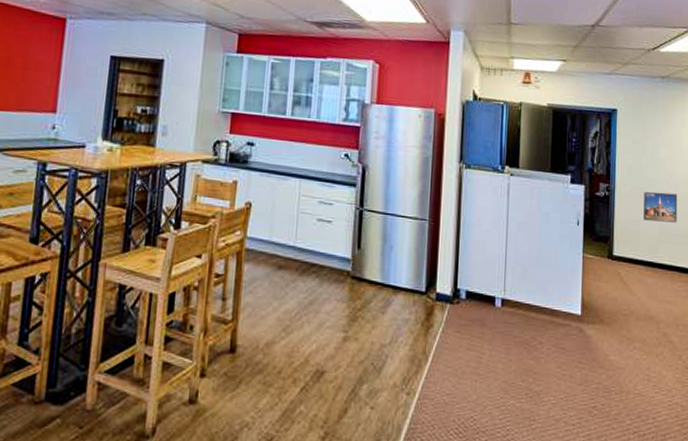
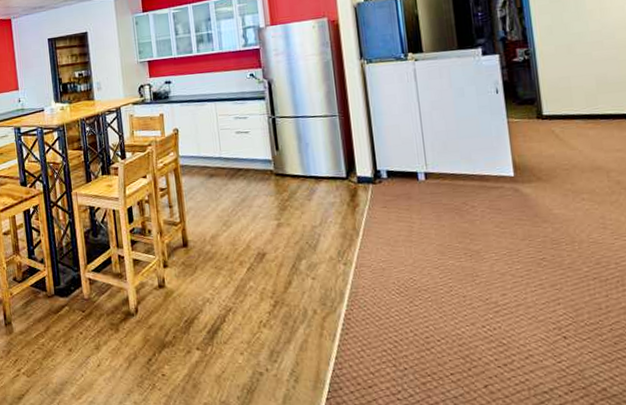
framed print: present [643,191,678,223] -> none [571,42,618,75]

